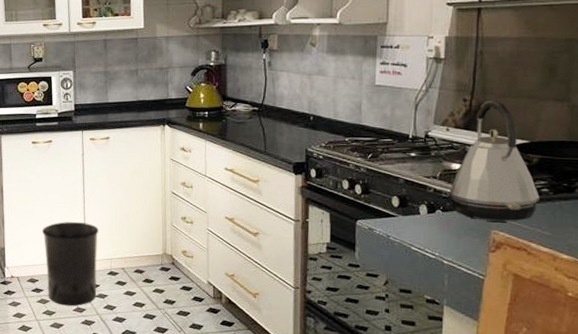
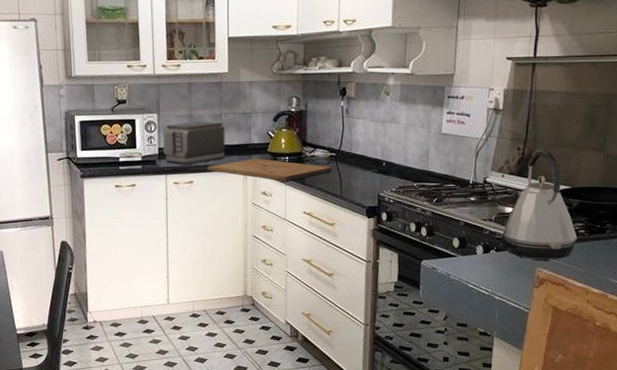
waste bin: present [42,221,99,306] -> none [125,265,182,348]
toaster: none [78,77,143,121] -> present [162,121,226,165]
cutting board: none [124,113,255,138] -> present [207,158,332,182]

